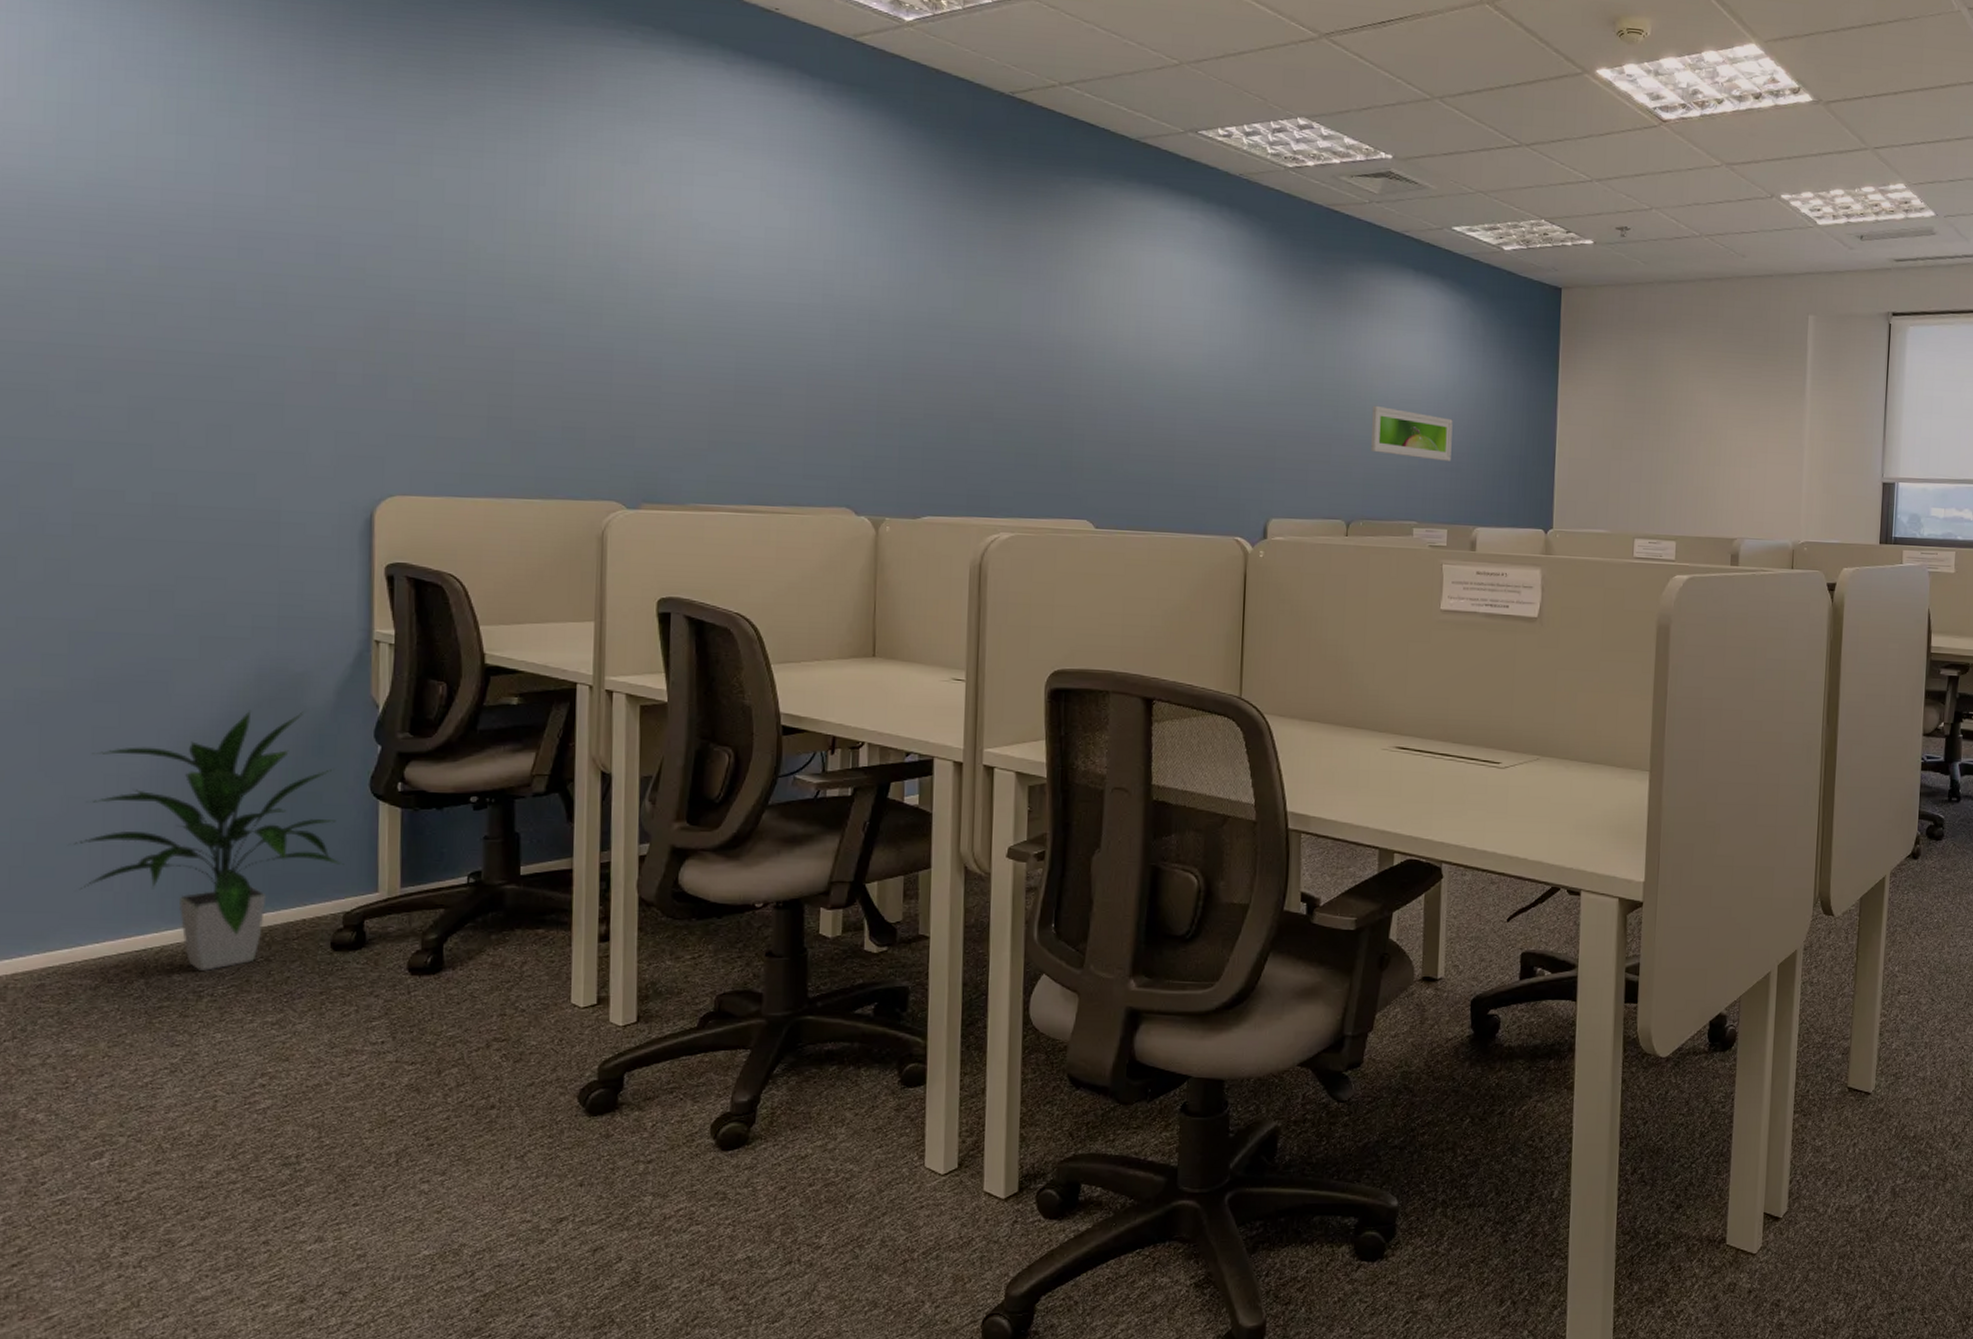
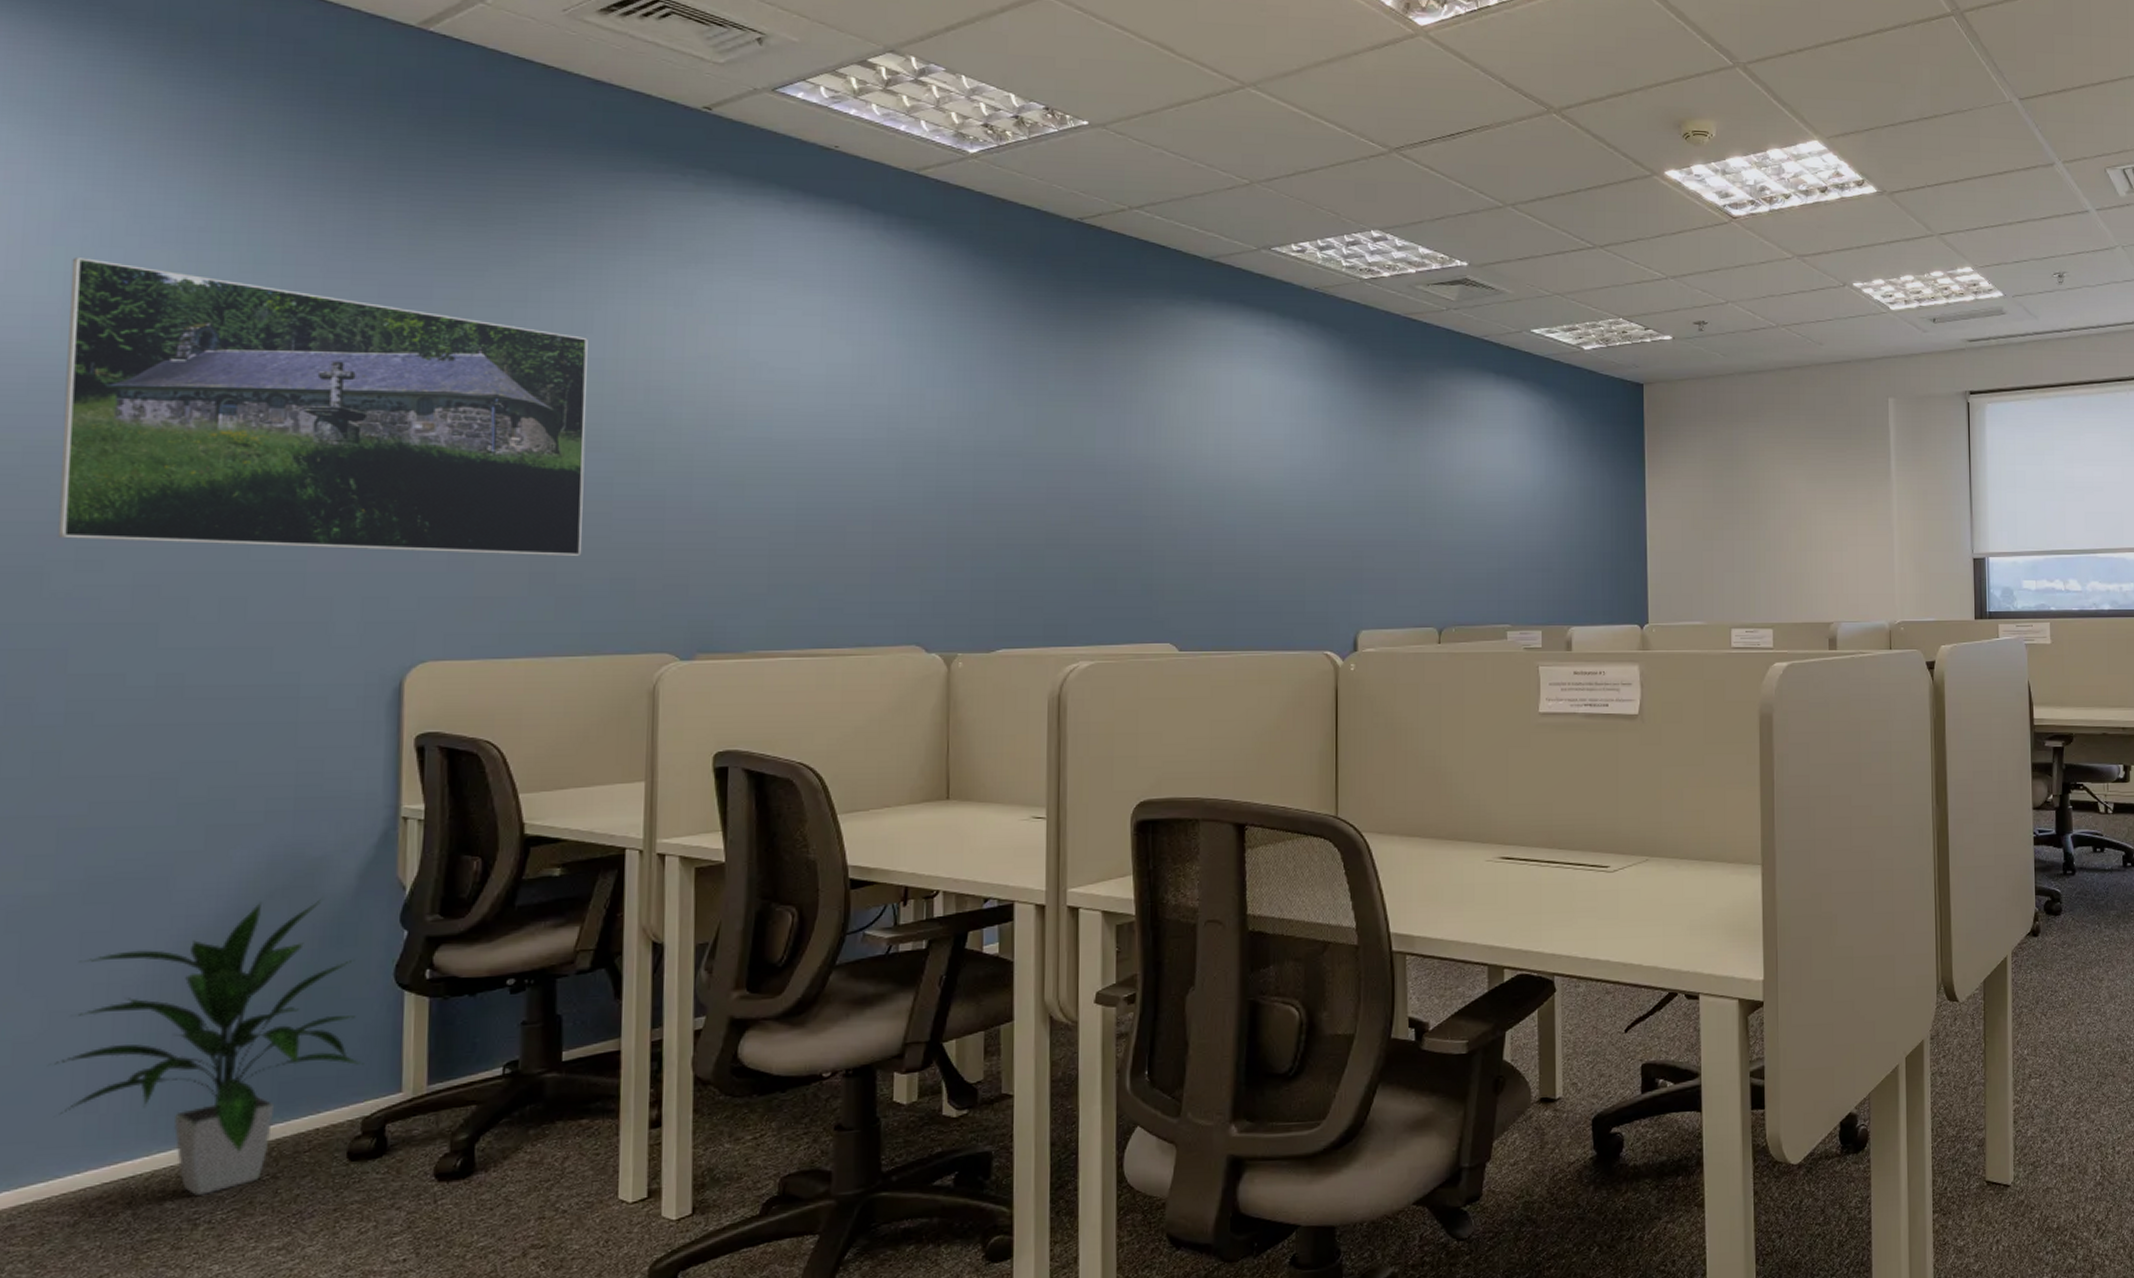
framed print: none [60,87,541,404] -> present [57,256,588,557]
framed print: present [1371,405,1453,461] -> none [1459,510,1542,562]

